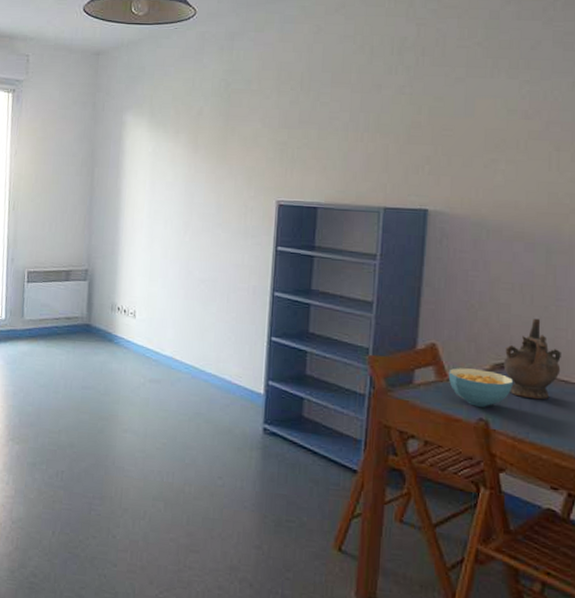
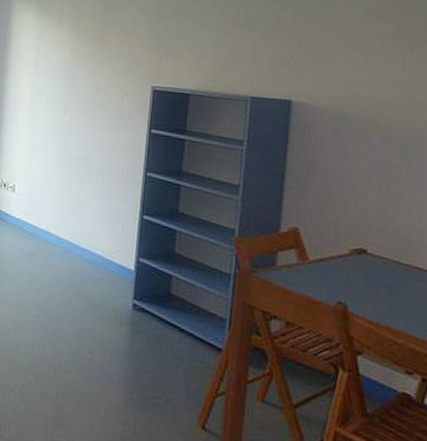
cereal bowl: present [448,368,513,407] -> none [309,251,370,291]
ceremonial vessel: present [503,318,561,400] -> none [361,207,415,286]

